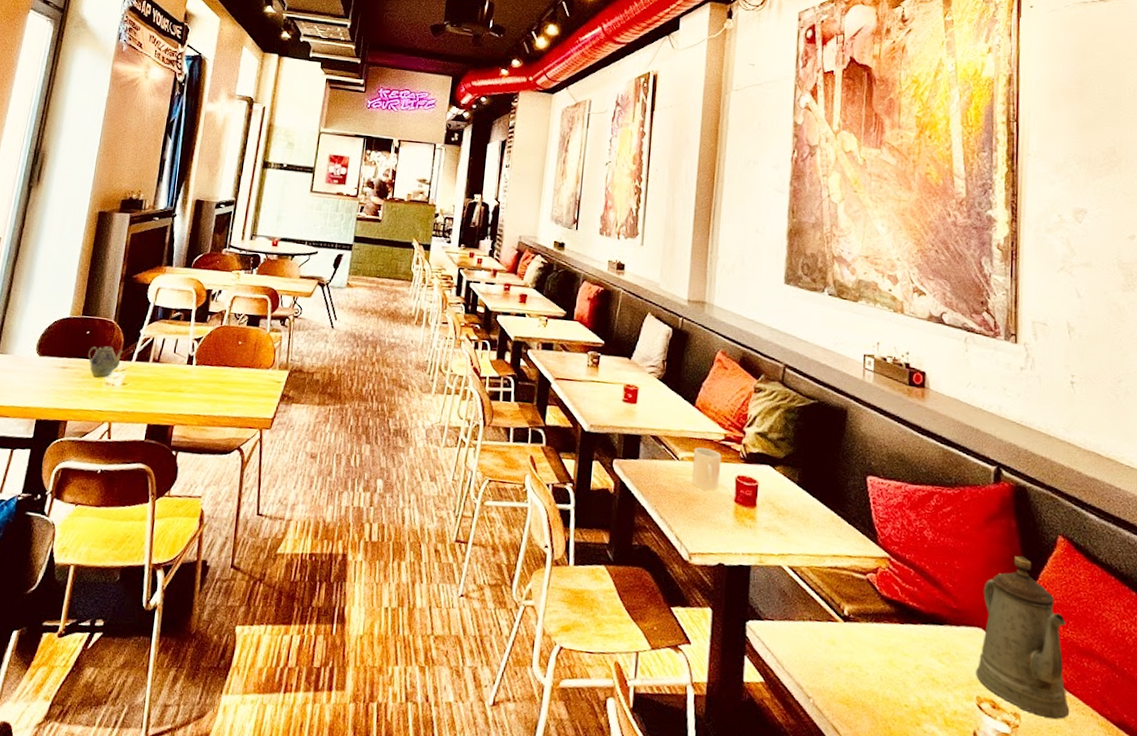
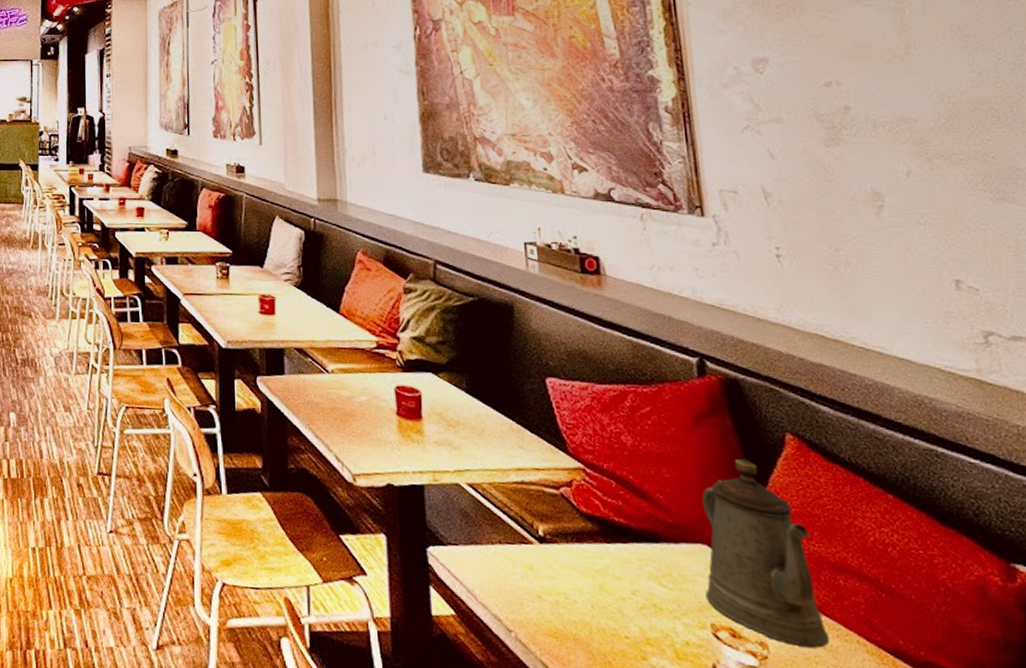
cup: present [691,447,722,492] -> none [344,358,378,405]

